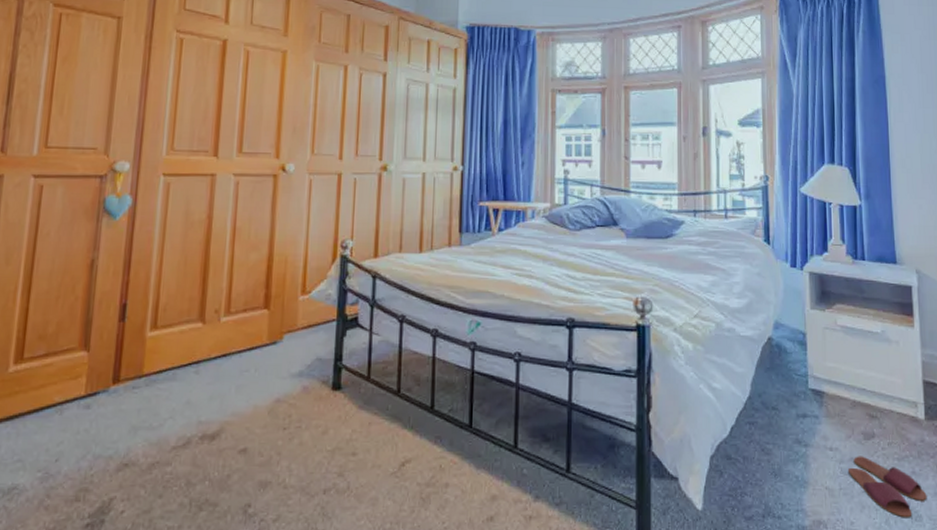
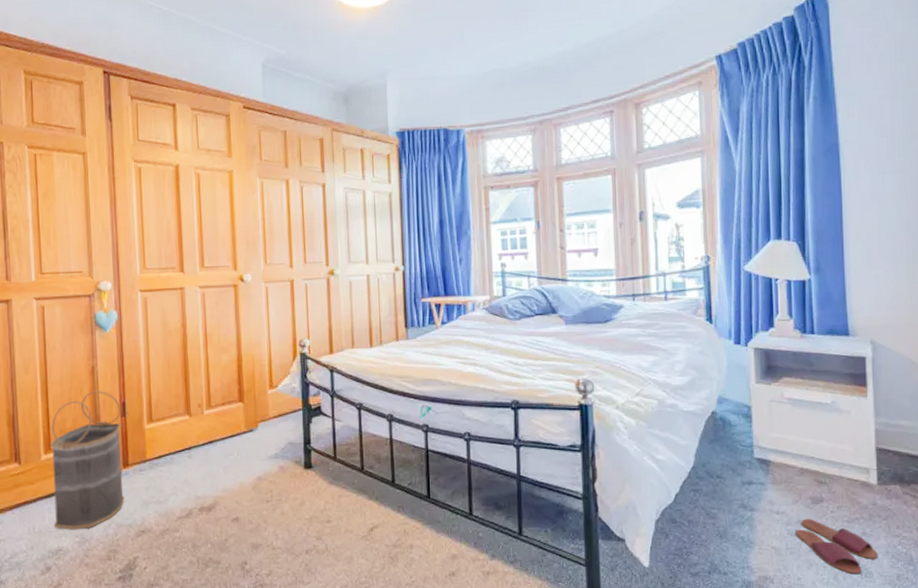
basket: none [11,289,121,462] -> present [50,391,125,530]

